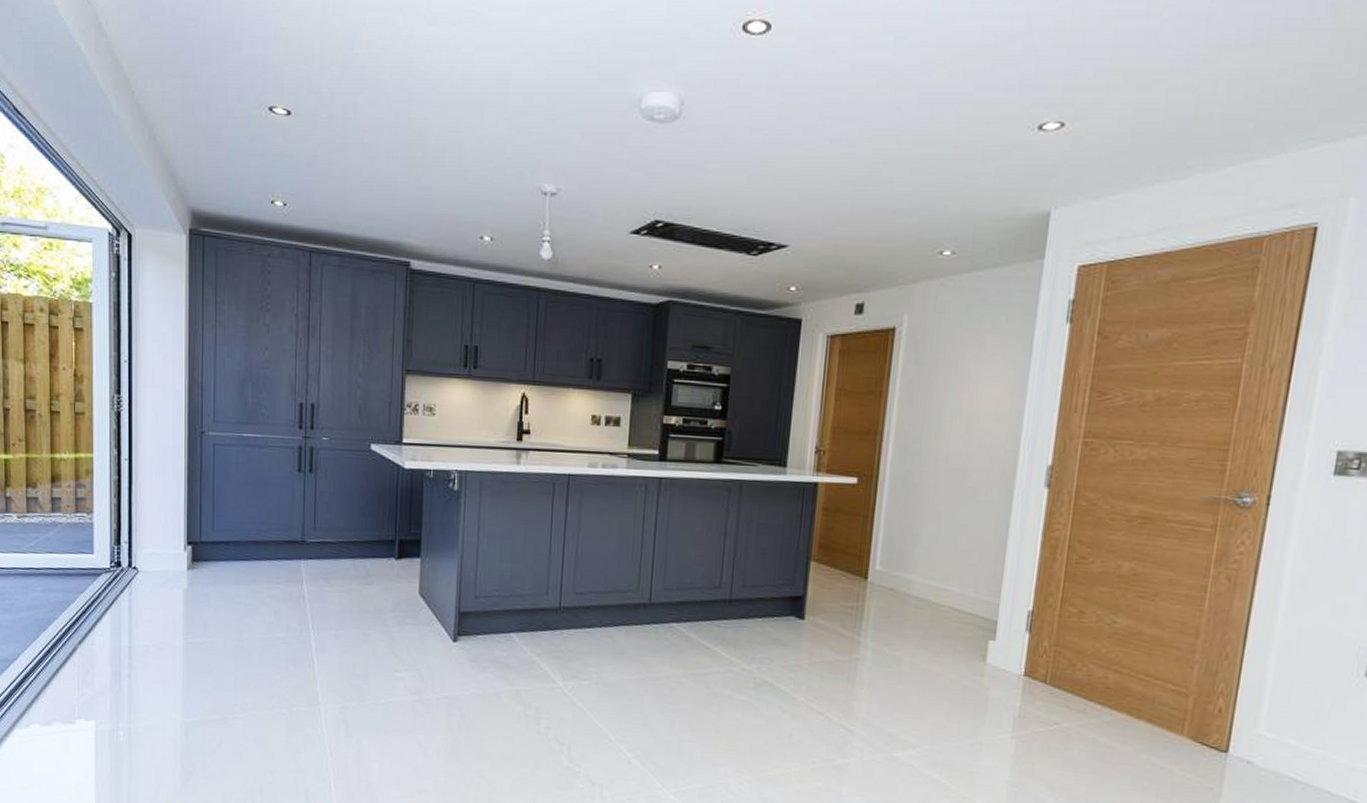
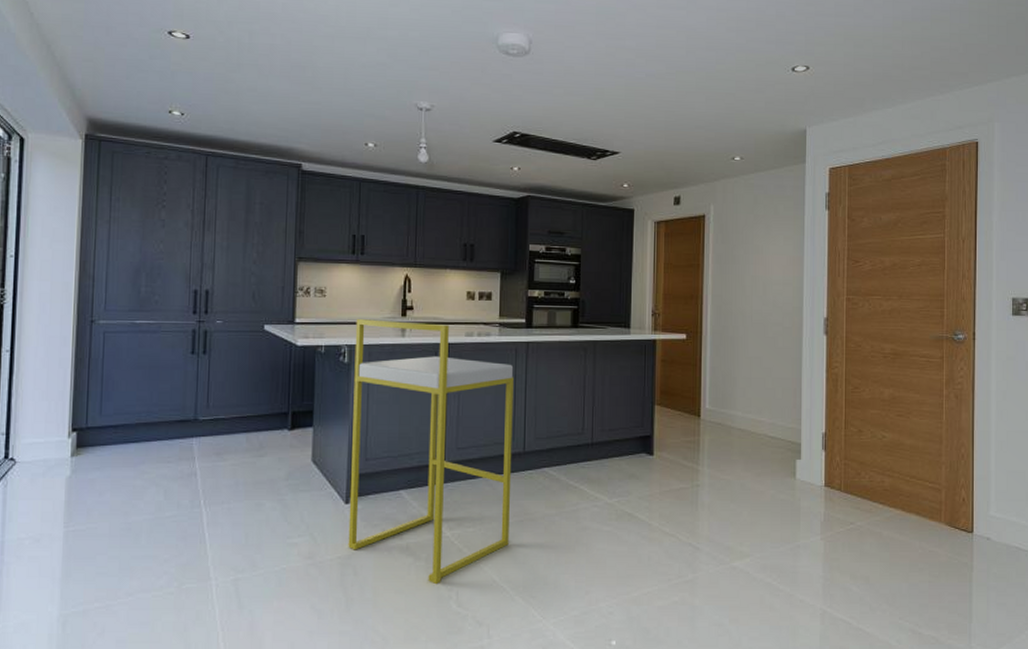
bar stool: none [455,441,642,736] -> present [348,318,514,584]

